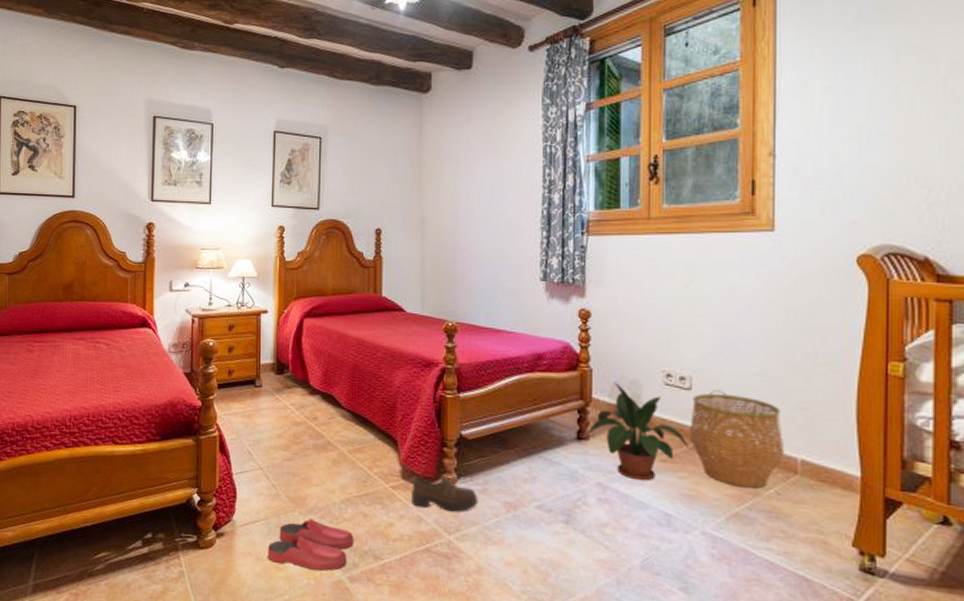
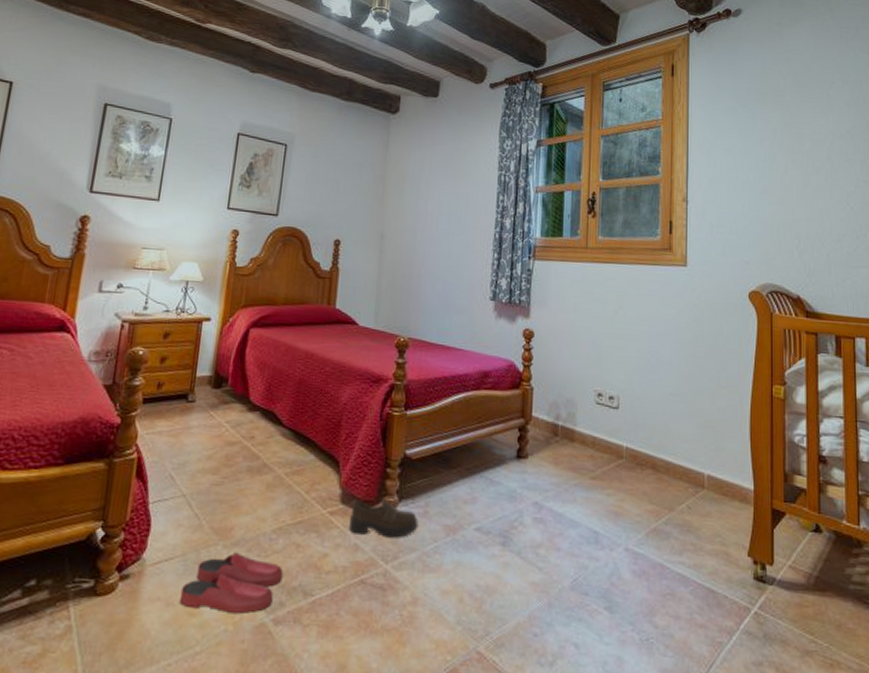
potted plant: present [587,381,690,481] -> none [526,400,616,499]
basket: present [688,390,785,489] -> none [615,409,695,503]

